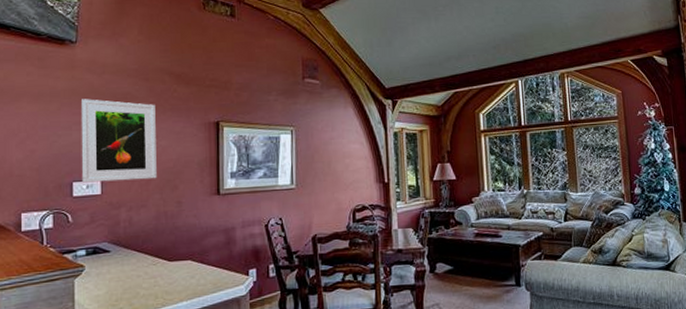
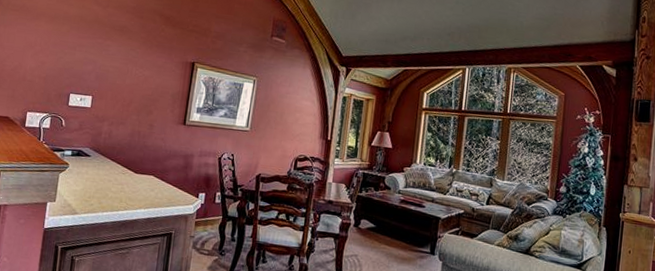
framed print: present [81,99,157,183] -> none [77,26,145,103]

